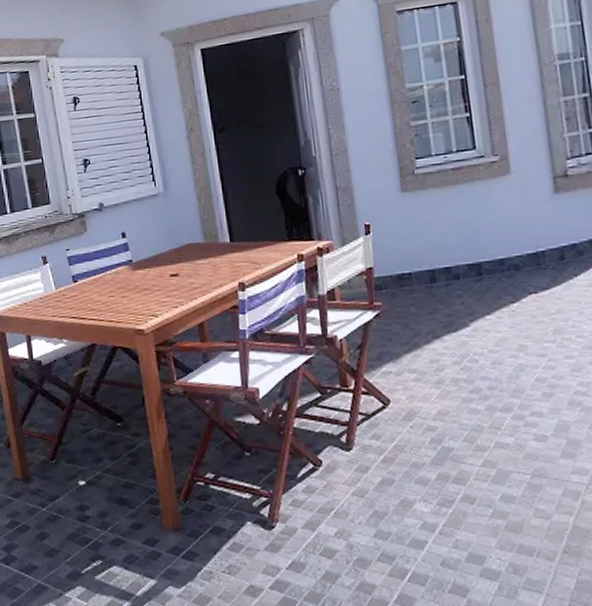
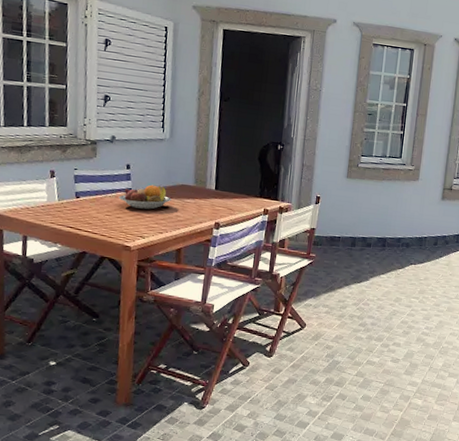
fruit bowl: none [119,250,180,282] -> present [118,184,171,210]

